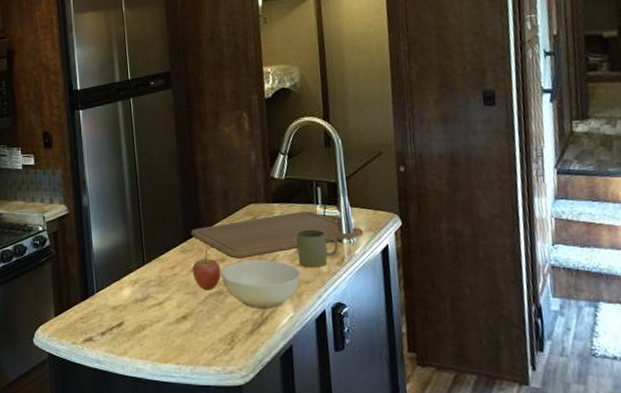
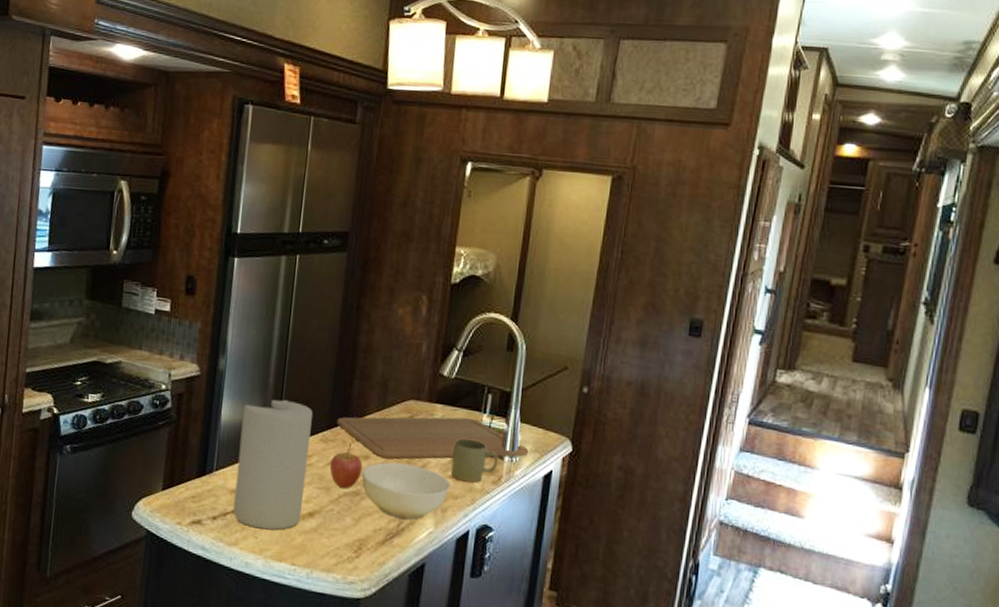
paper towel holder: none [110,221,176,337] -> present [233,399,313,530]

